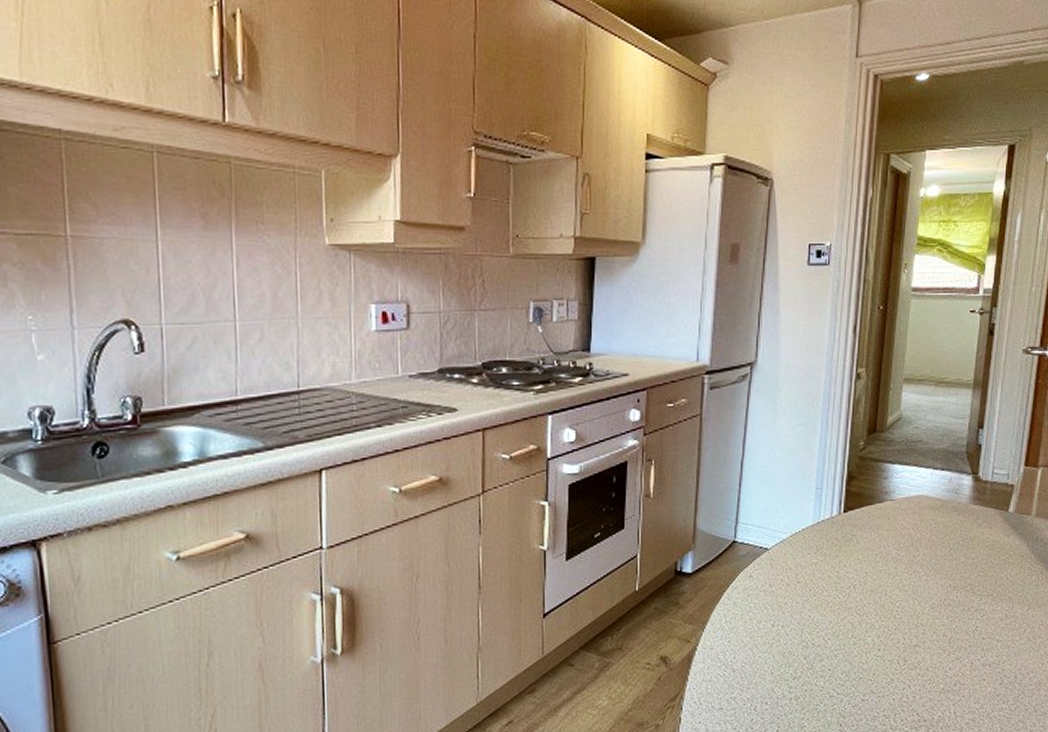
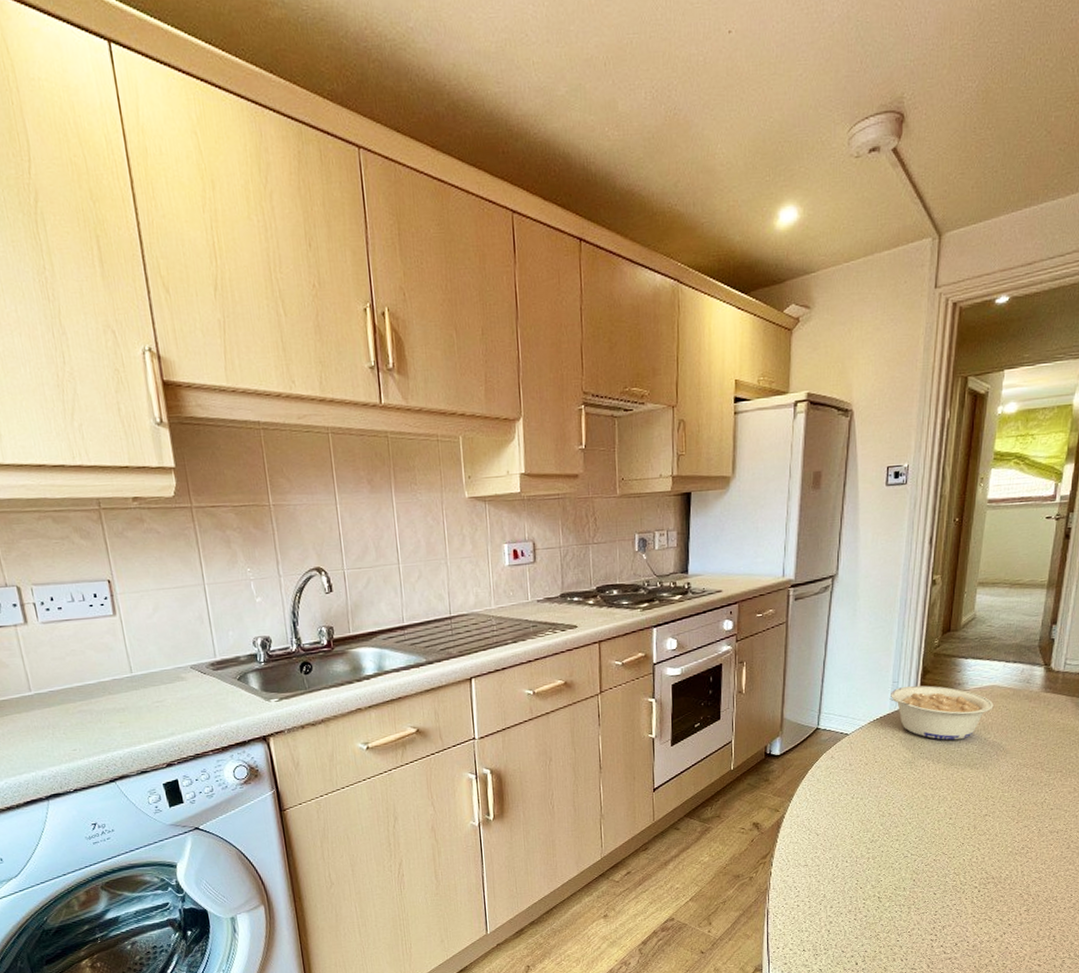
legume: none [812,493,922,558] -> present [889,685,994,741]

